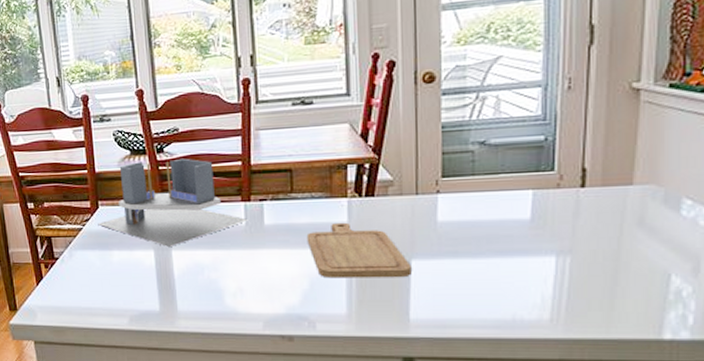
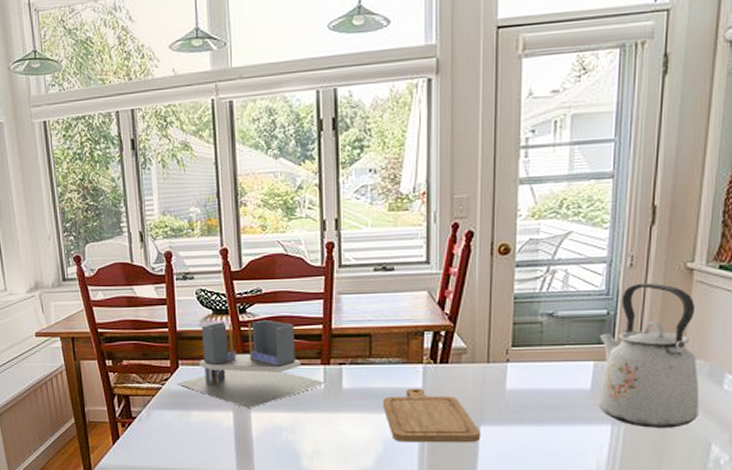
kettle: none [536,105,654,259] -> present [598,282,700,428]

